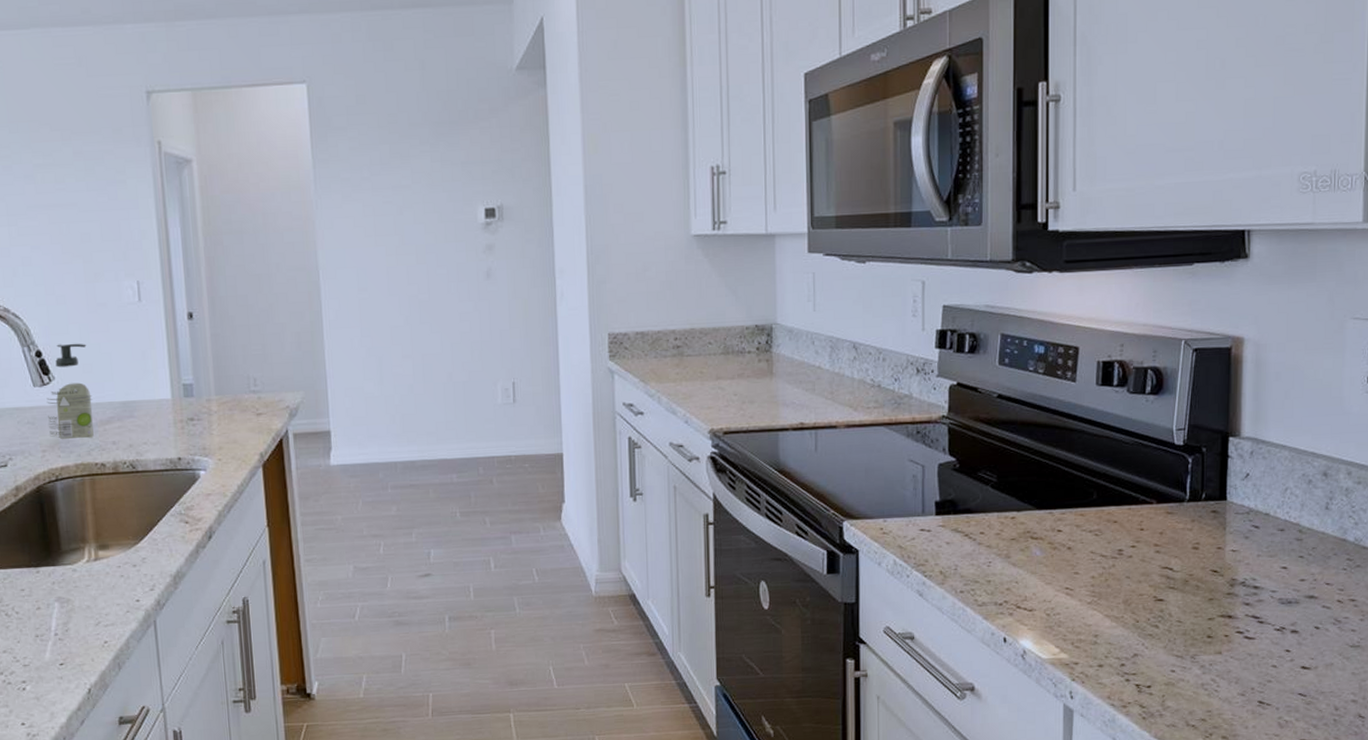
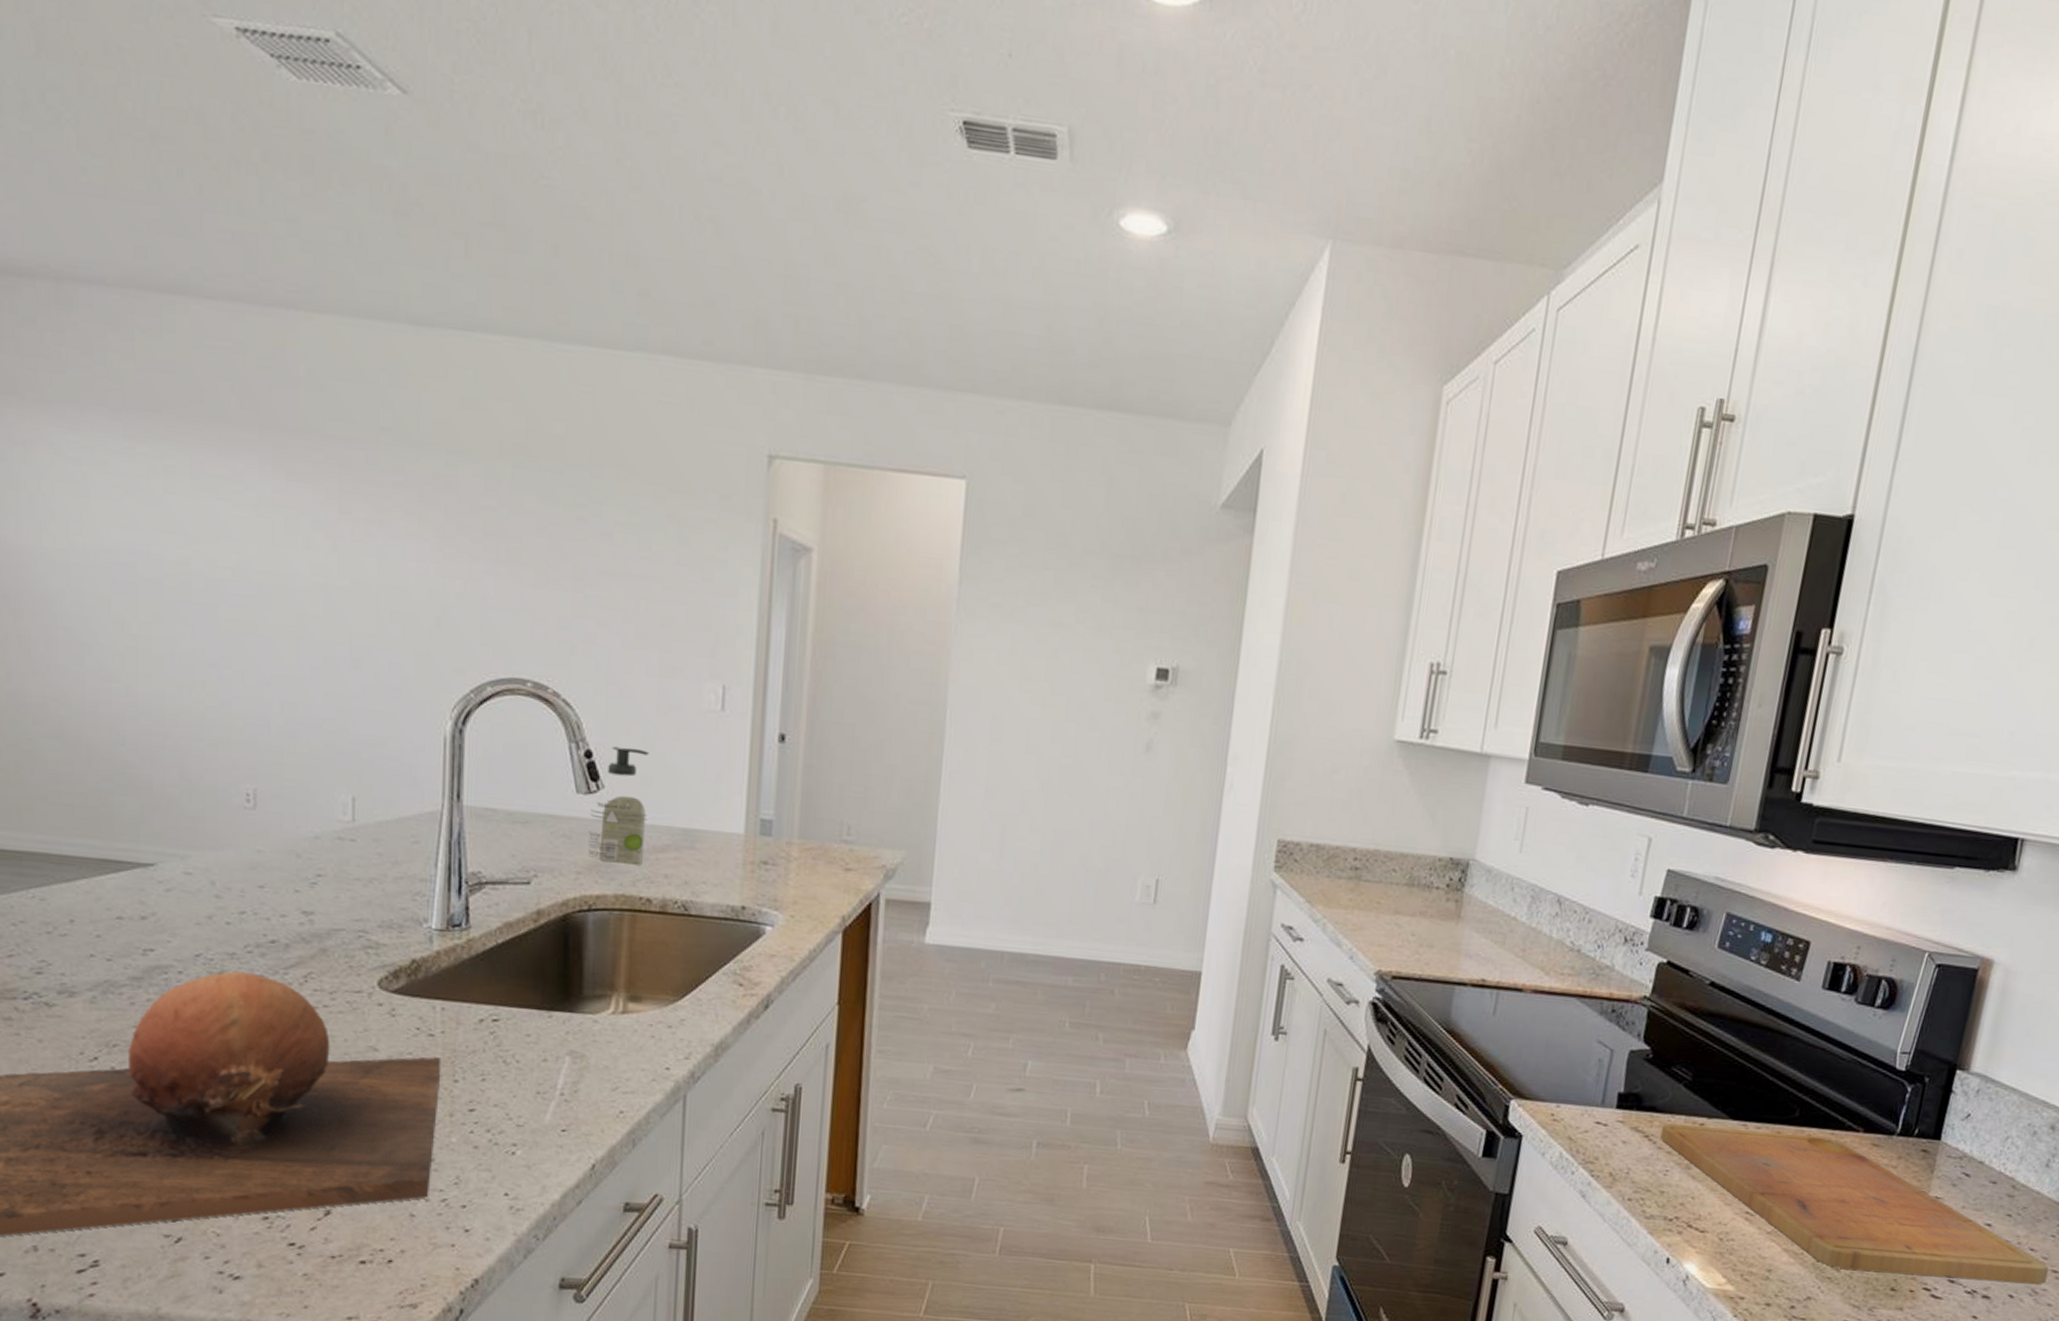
cutting board: none [978,513,1347,625] -> present [1660,1123,2049,1285]

